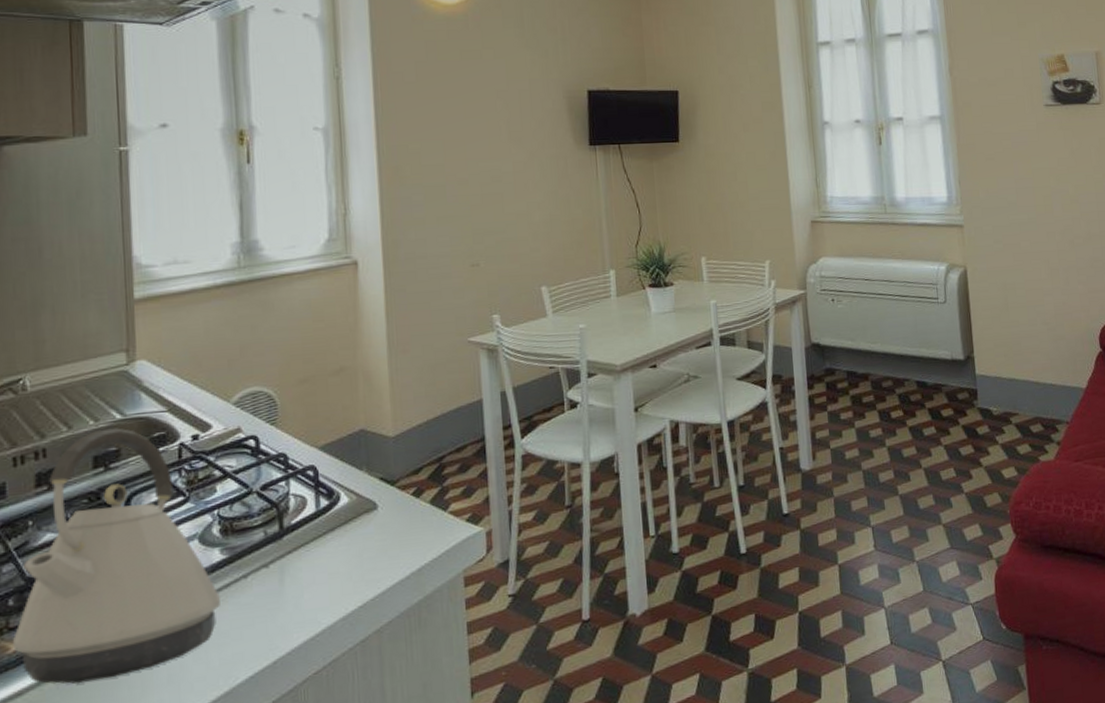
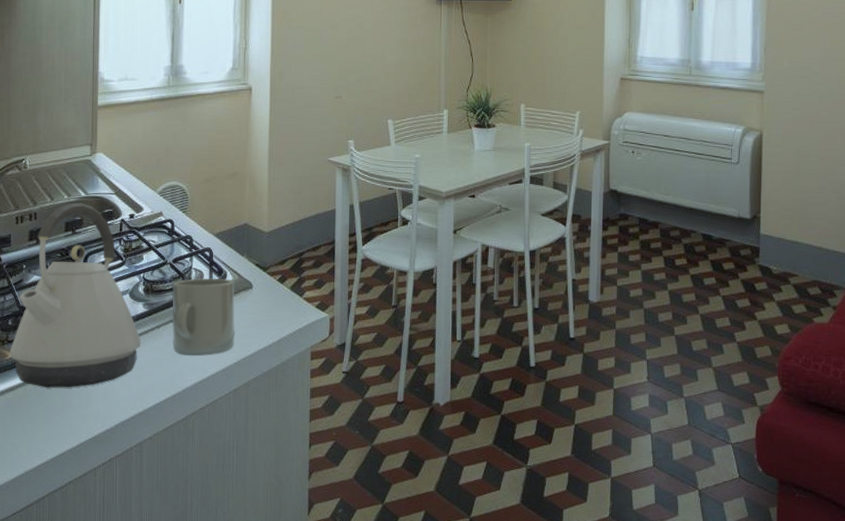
cup: none [262,501,358,608] -> present [172,278,236,357]

